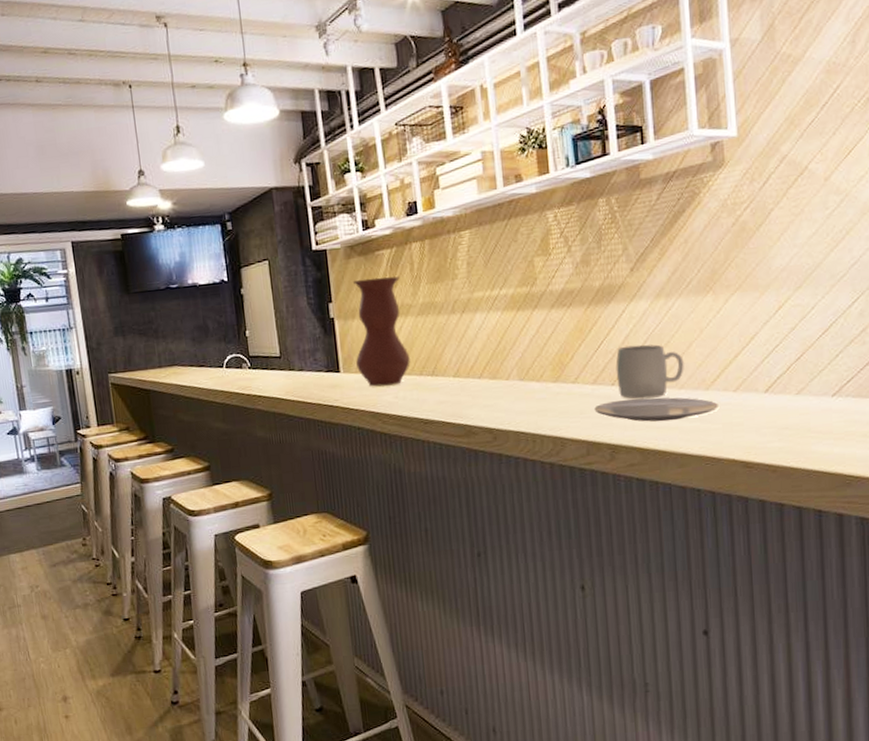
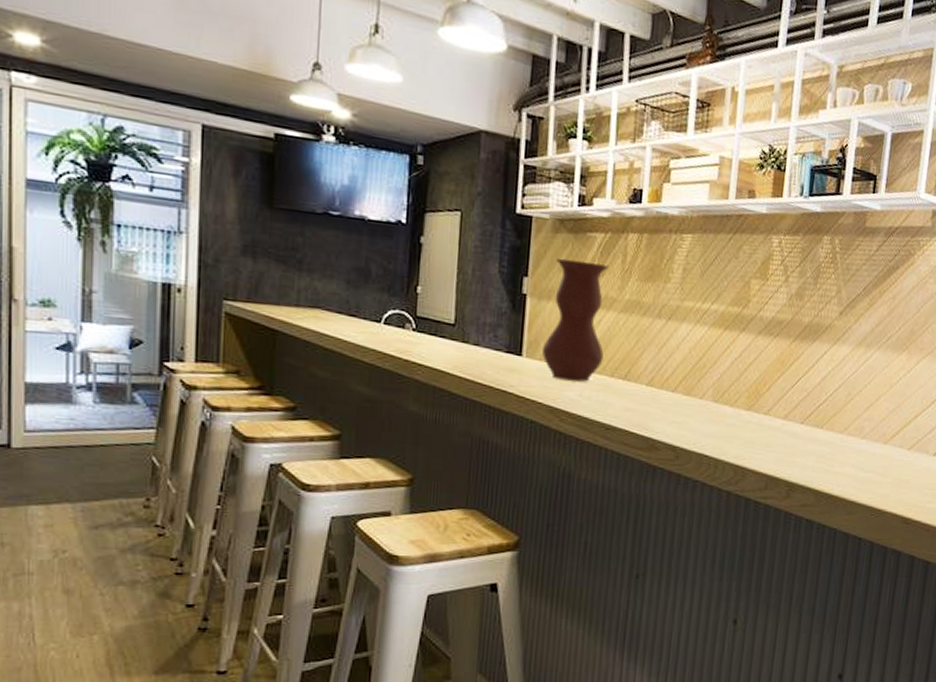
plate: present [594,397,719,422] -> none [780,439,893,468]
mug: present [615,344,684,399] -> none [806,387,871,443]

